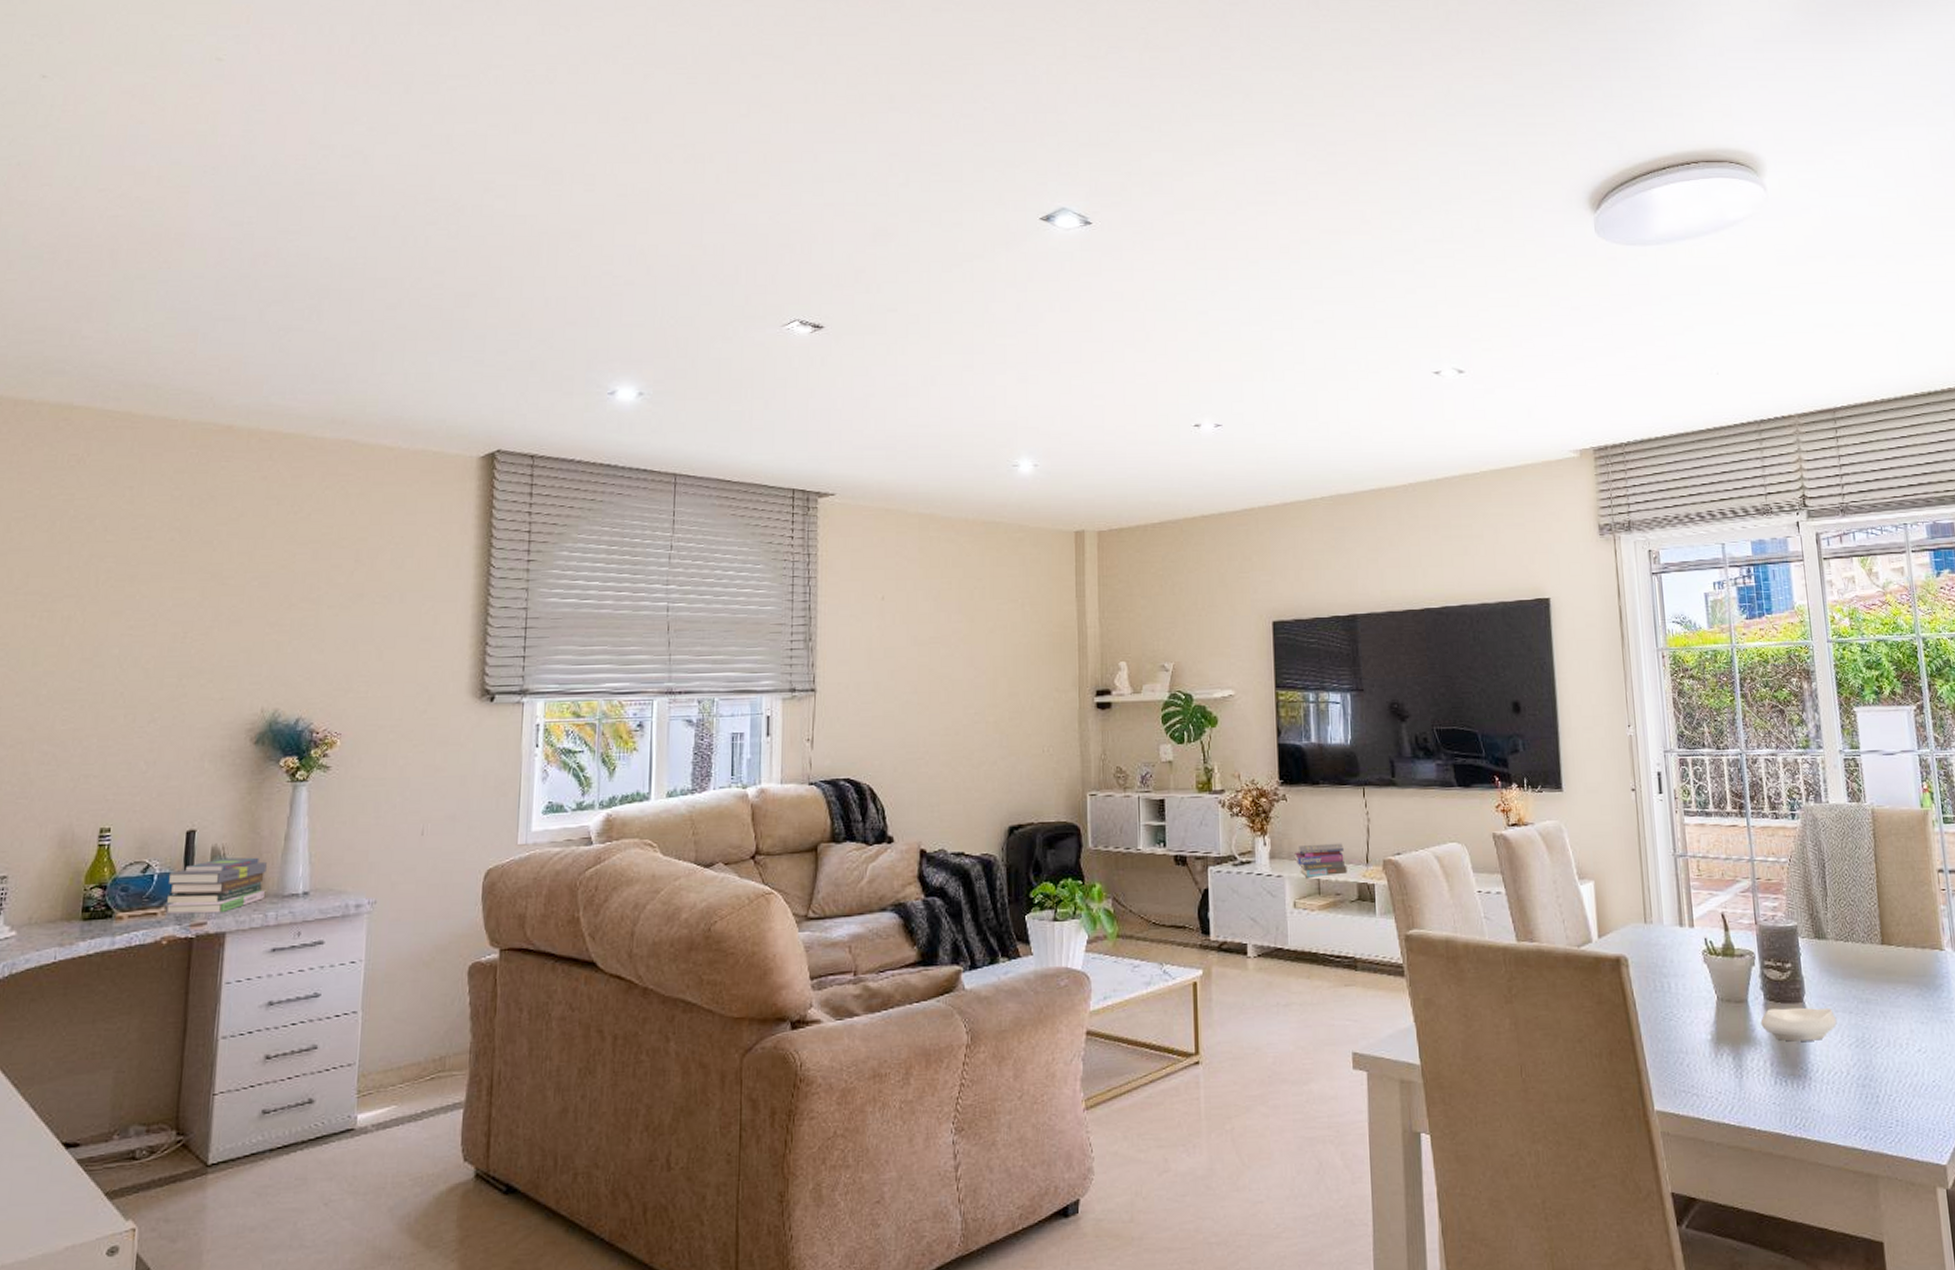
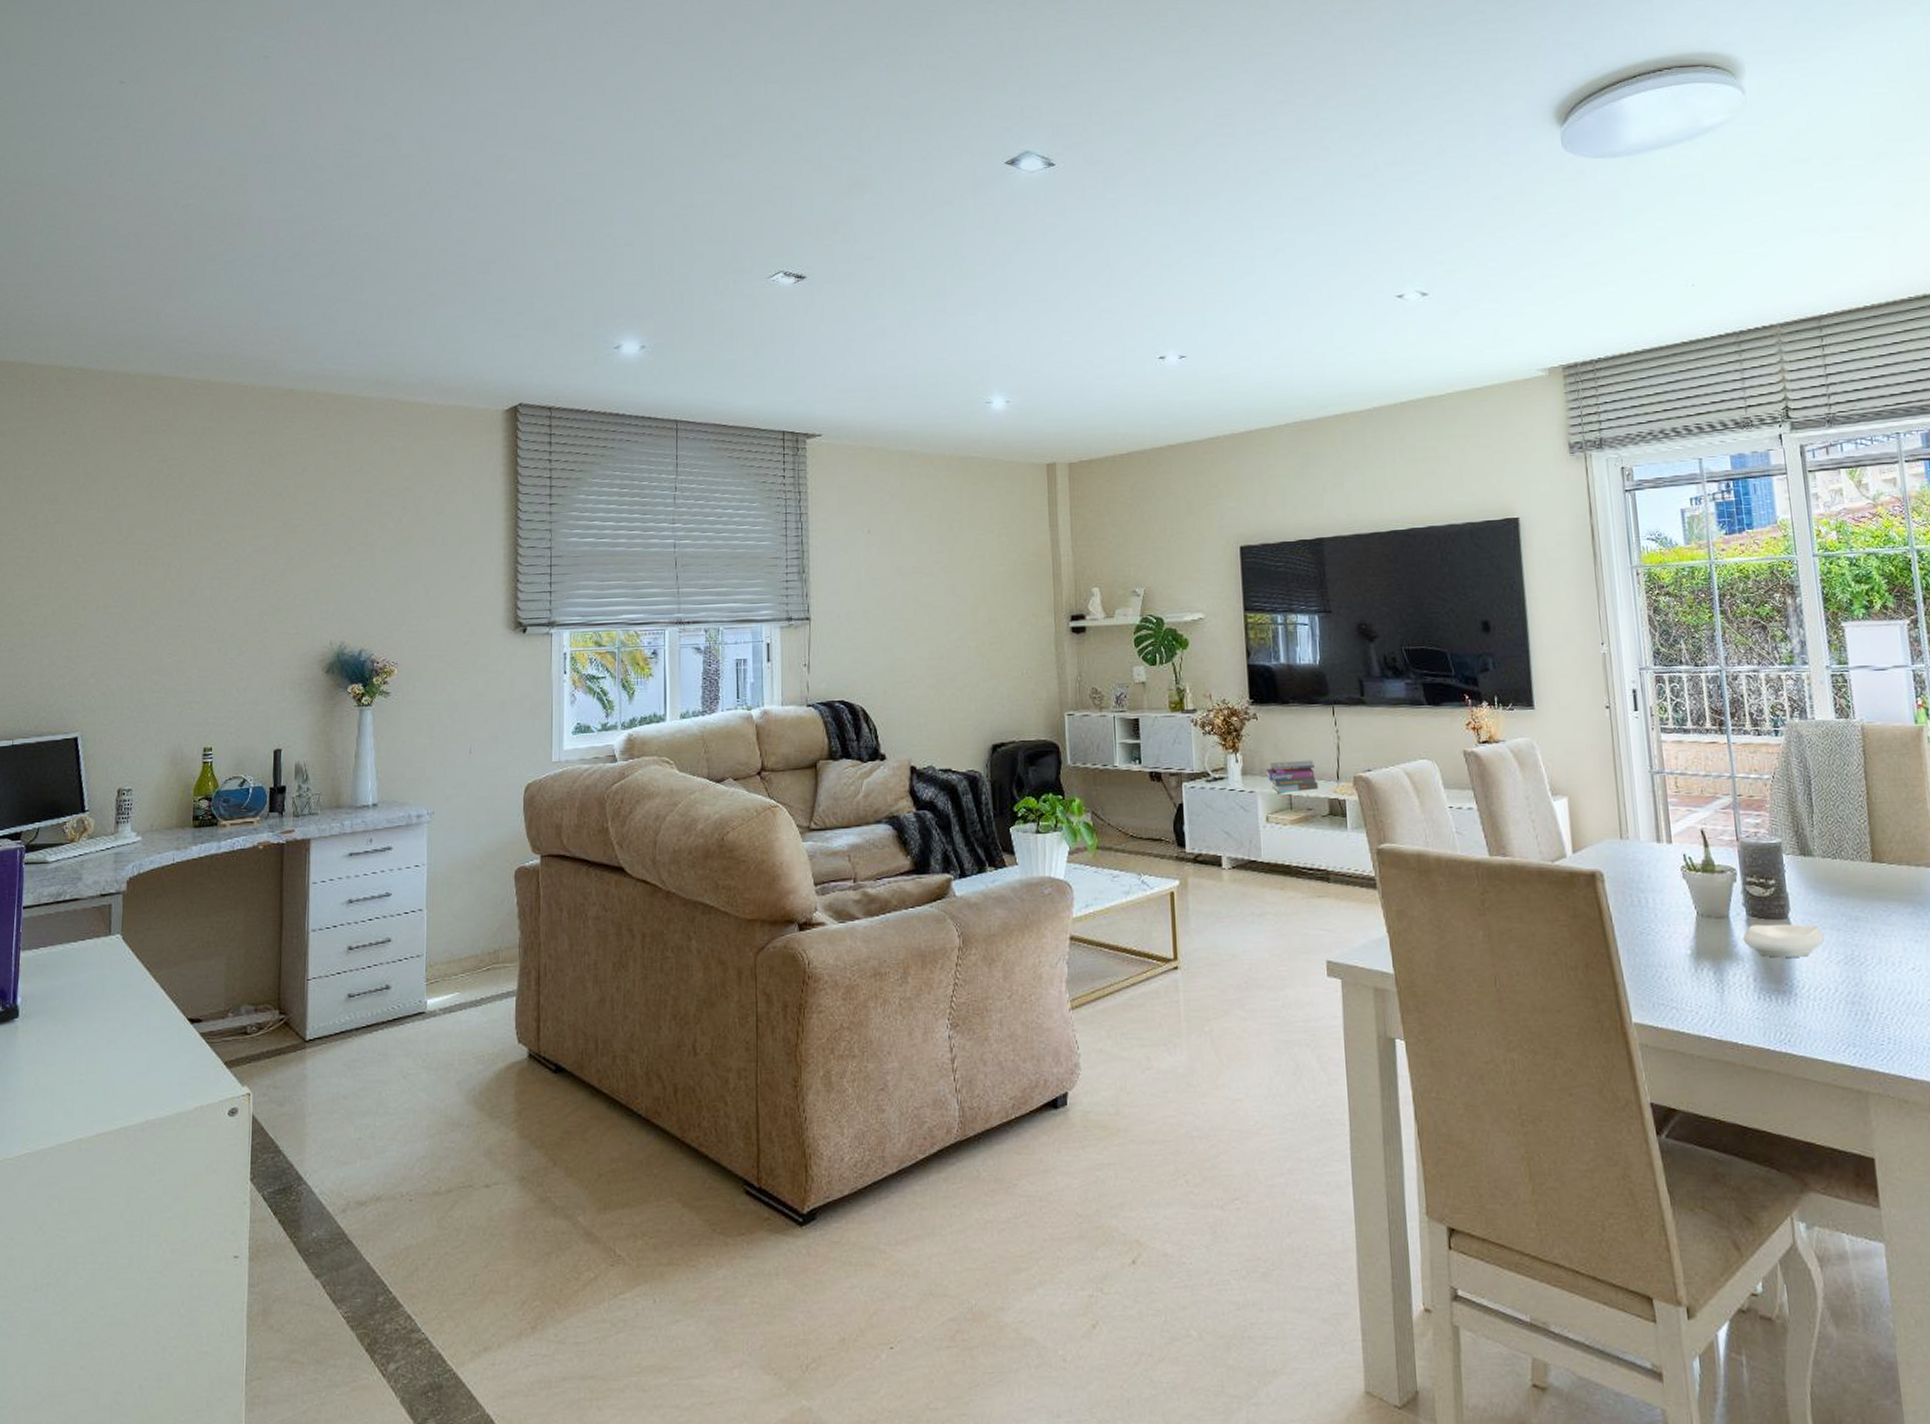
books: present [166,857,267,915] -> none [261,773,341,824]

